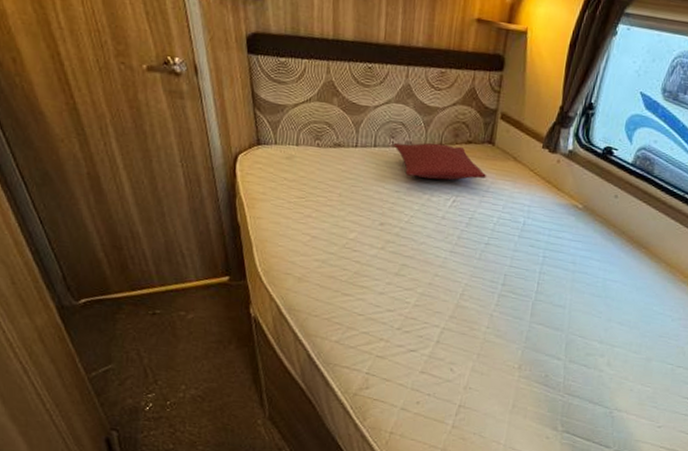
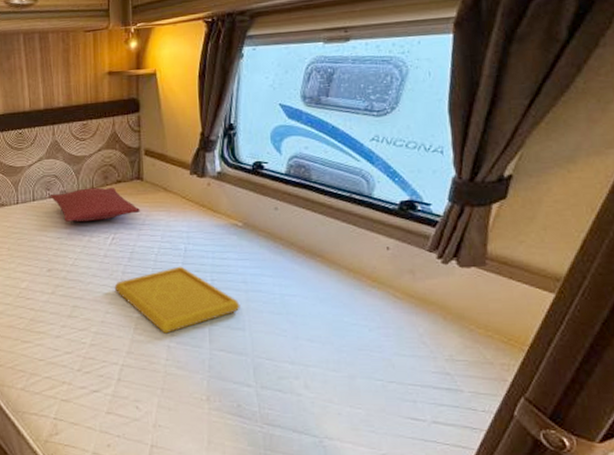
serving tray: none [447,239,566,303] -> present [114,266,240,334]

